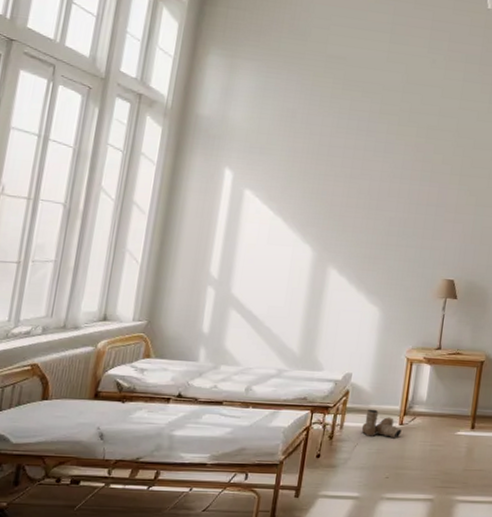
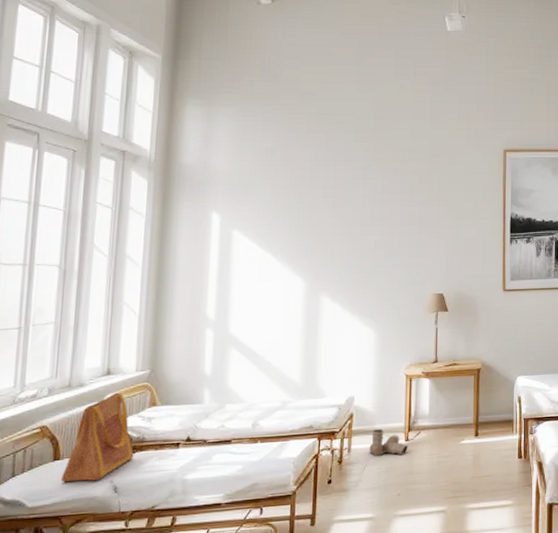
tote bag: none [47,340,124,425] -> present [60,393,134,483]

